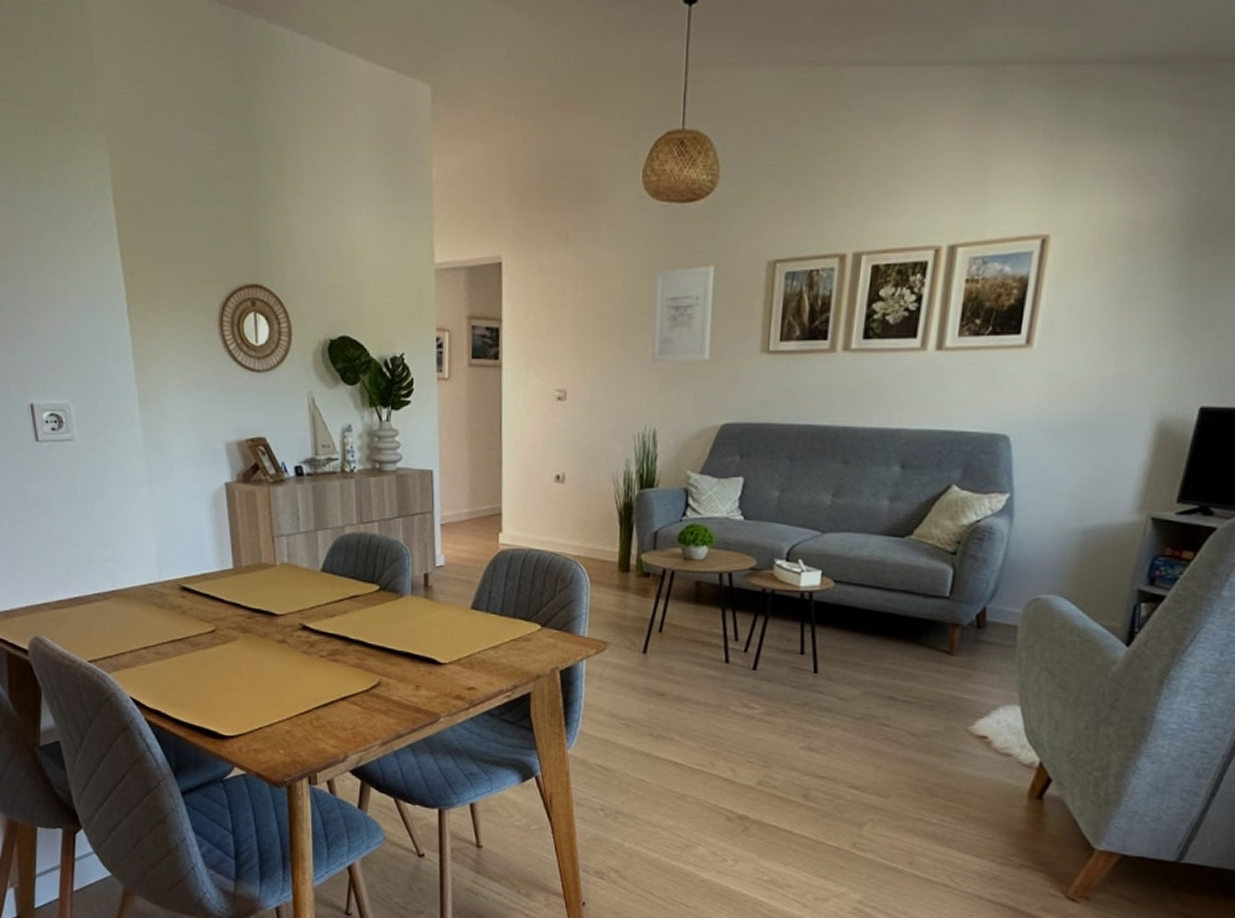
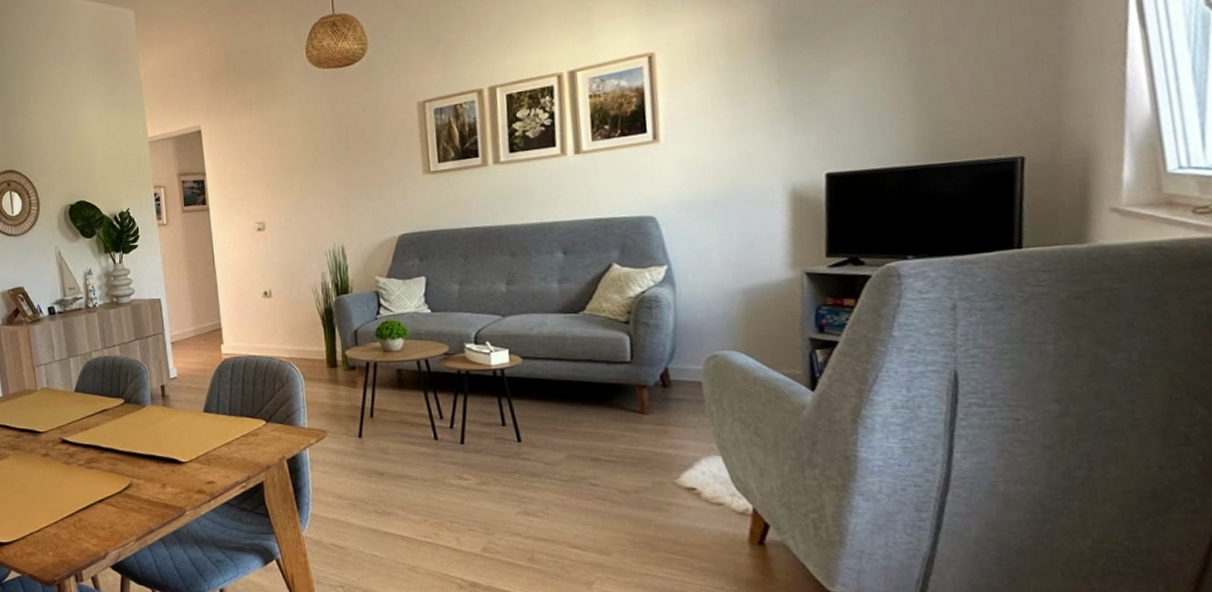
wall art: present [651,265,714,363] -> none [326,111,380,192]

